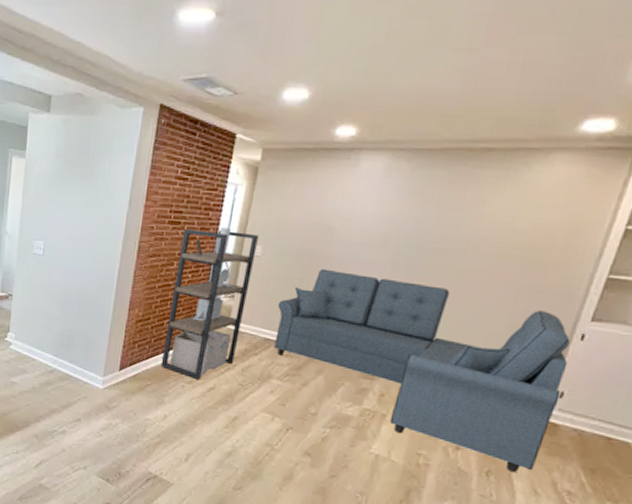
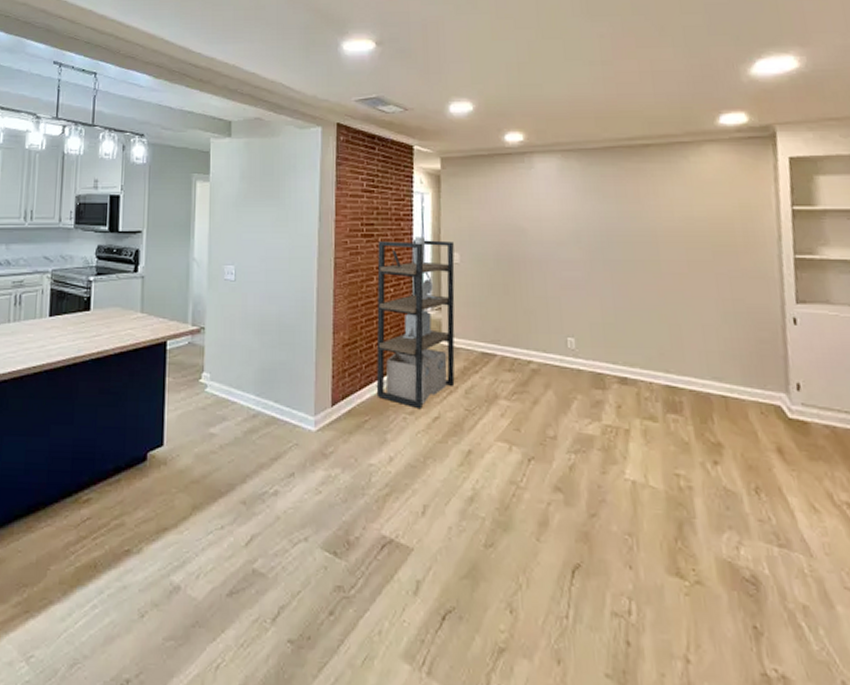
sofa: present [274,268,571,473] -> none [487,271,802,487]

